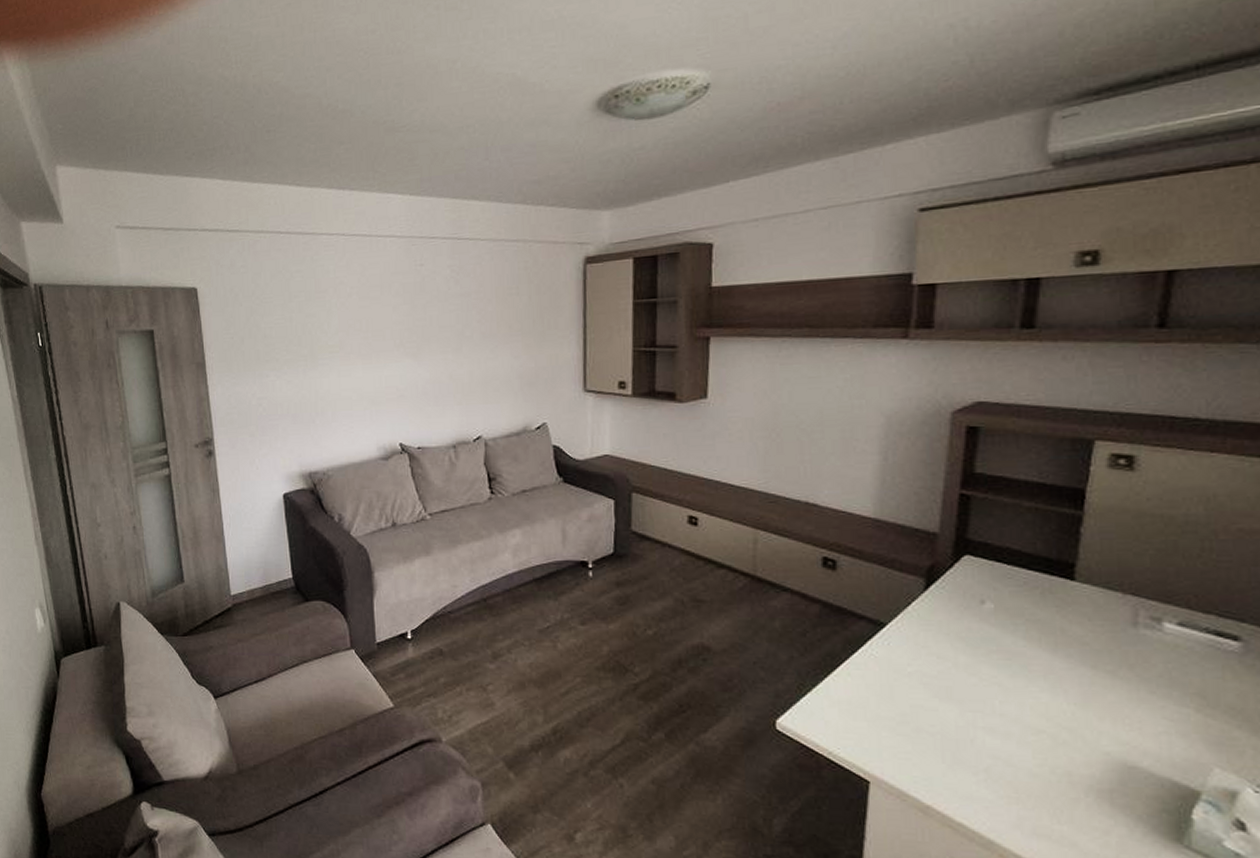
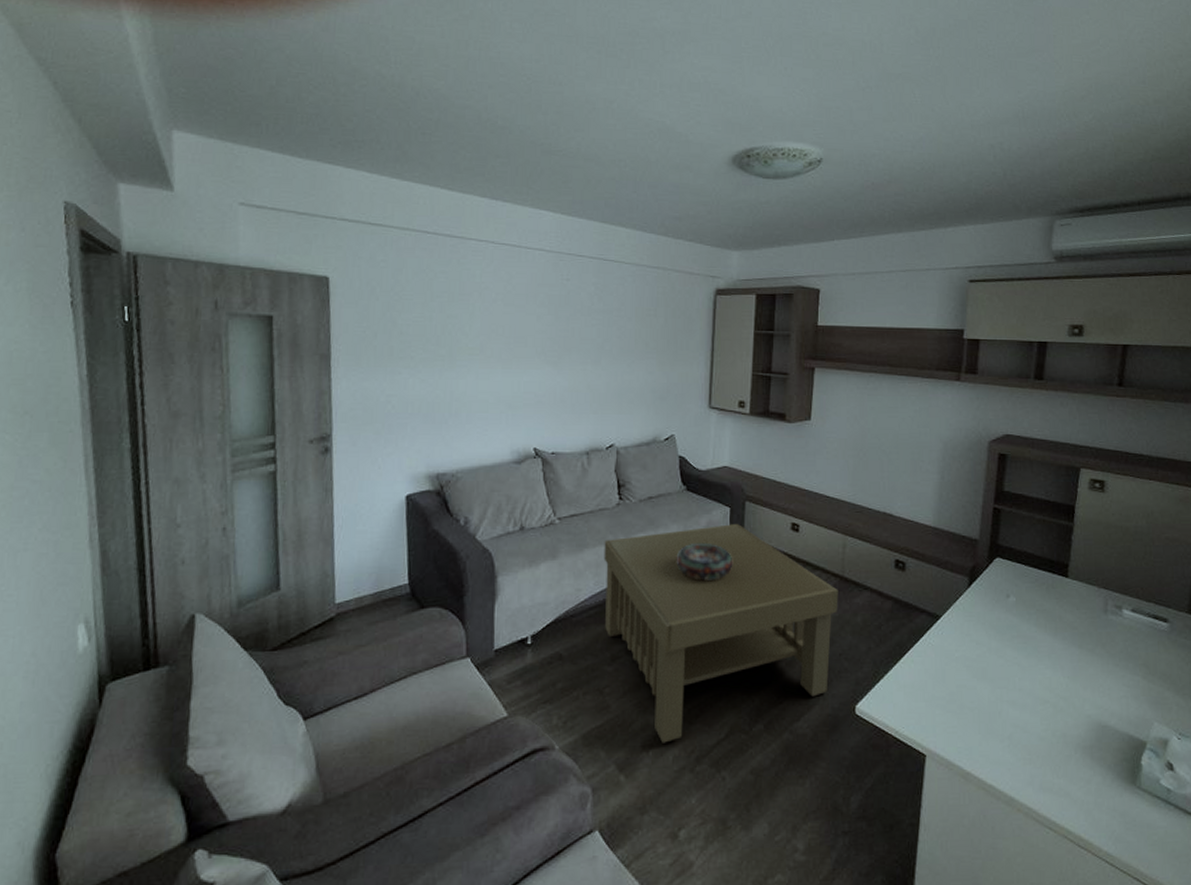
coffee table: none [477,518,750,744] -> present [603,524,838,743]
decorative bowl: none [556,538,621,578] -> present [676,542,733,580]

